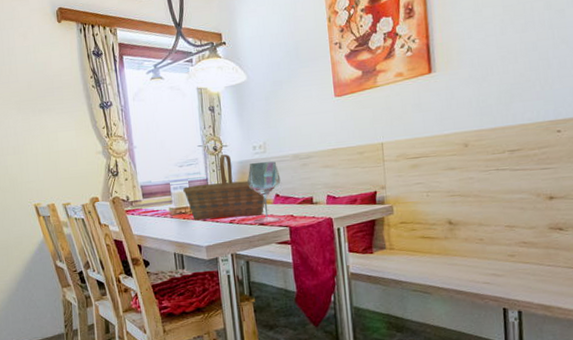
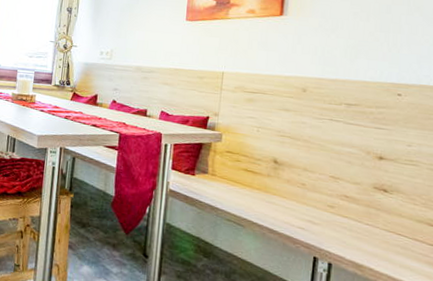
basket: present [183,154,265,221] -> none [28,54,102,117]
wine glass: present [247,161,281,224] -> none [87,66,121,127]

